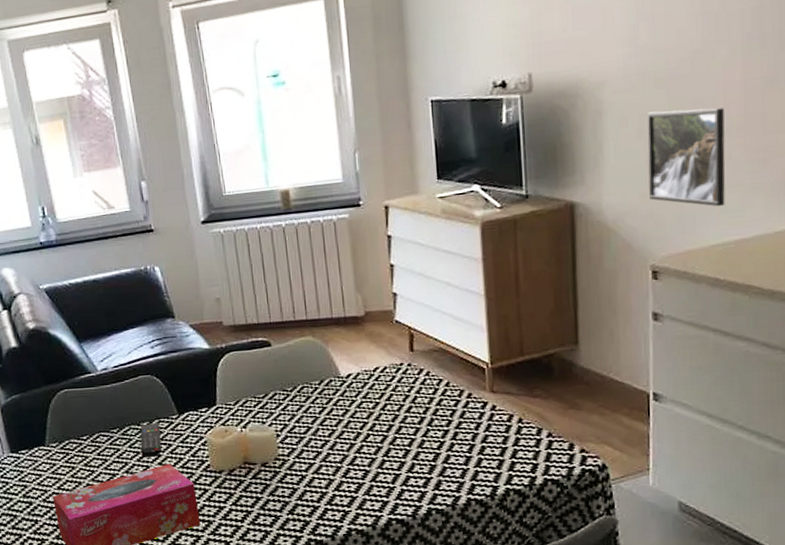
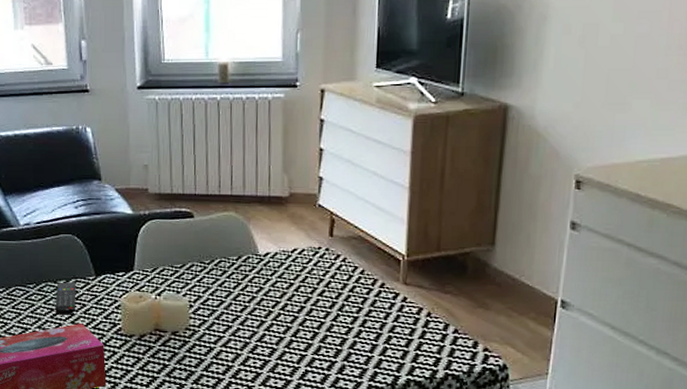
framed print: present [646,108,726,207] -> none [583,21,668,124]

